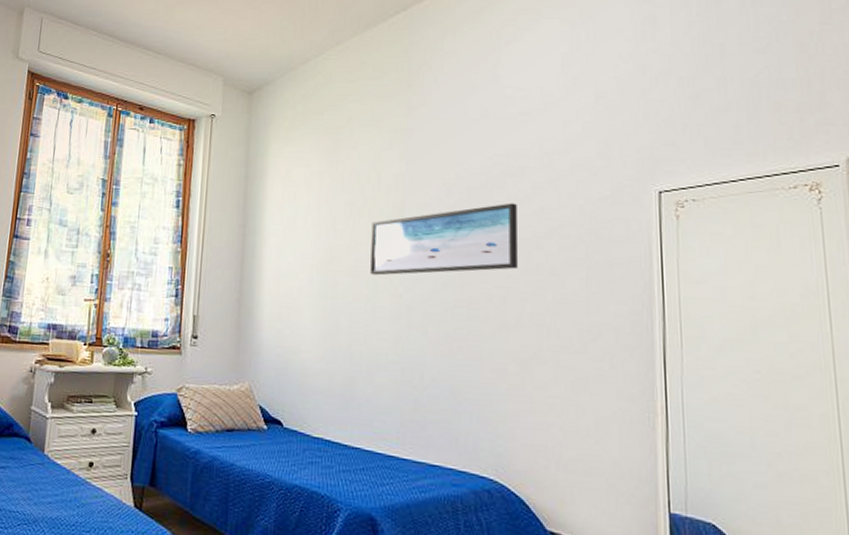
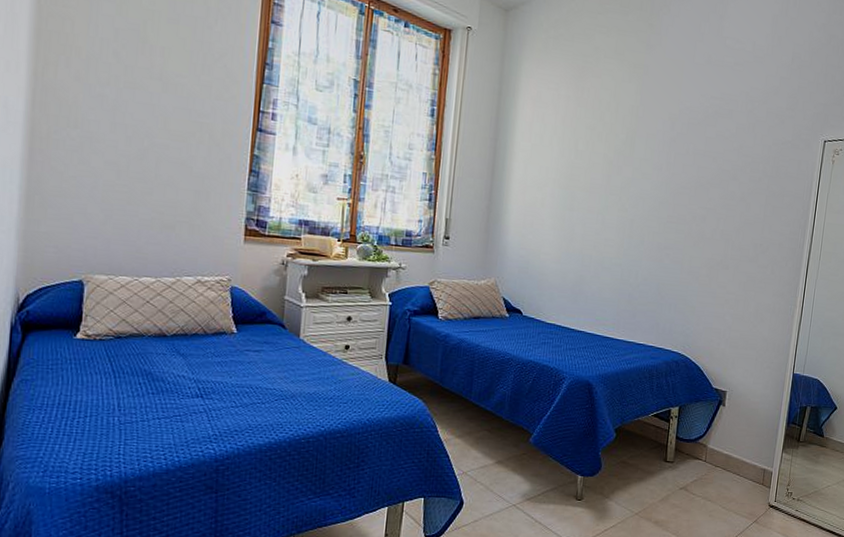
wall art: present [370,202,517,276] -> none [603,139,723,195]

